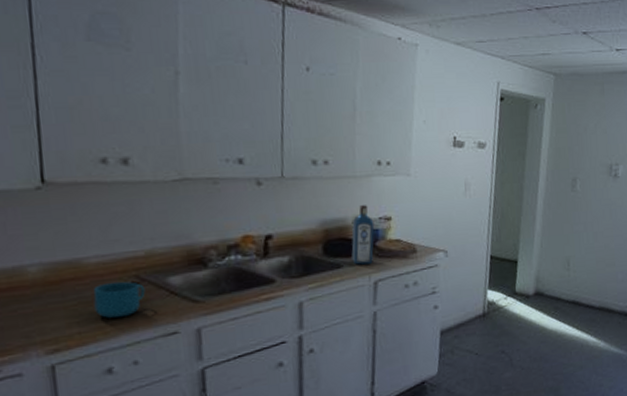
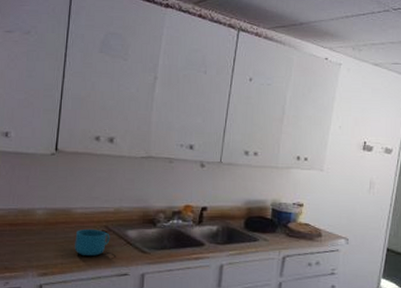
liquor: present [351,205,375,265] -> none [267,191,289,241]

